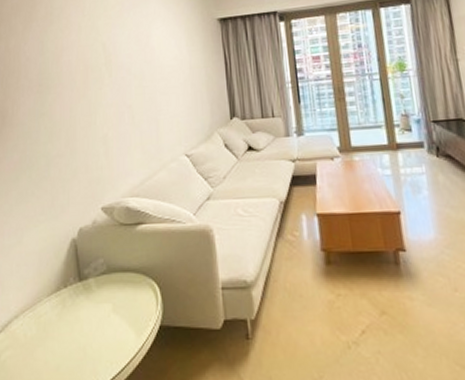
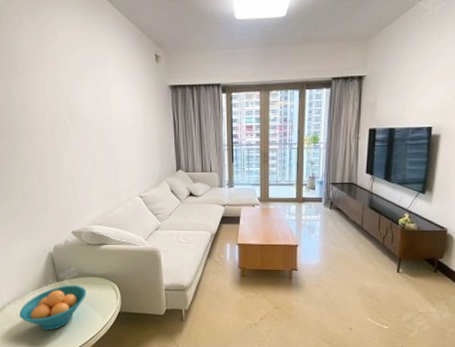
fruit bowl: none [27,285,117,359] -> present [19,285,87,331]

